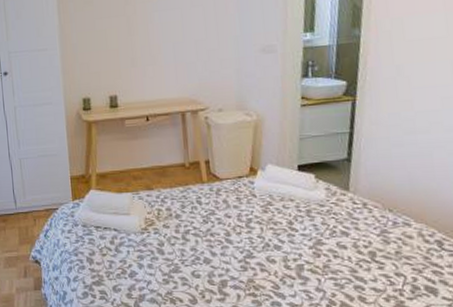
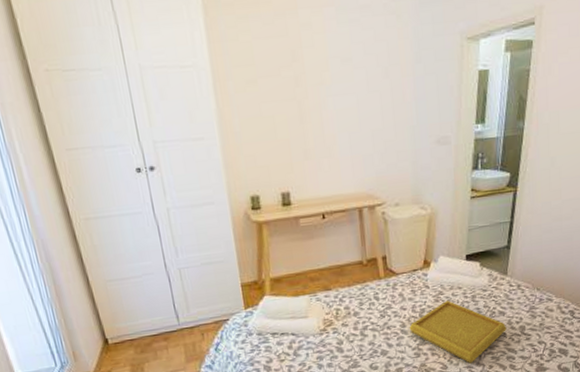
serving tray: none [234,212,352,287] -> present [409,300,507,364]

